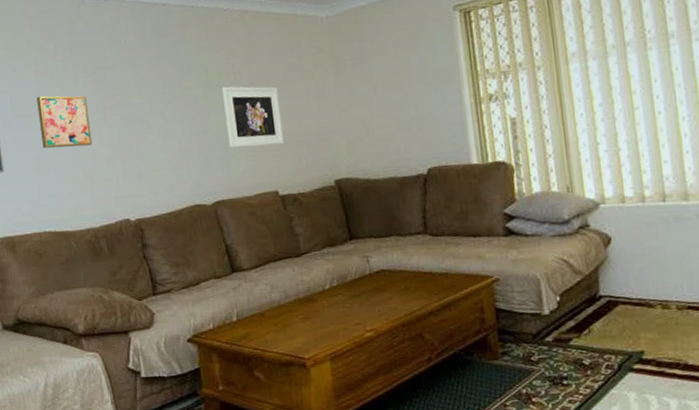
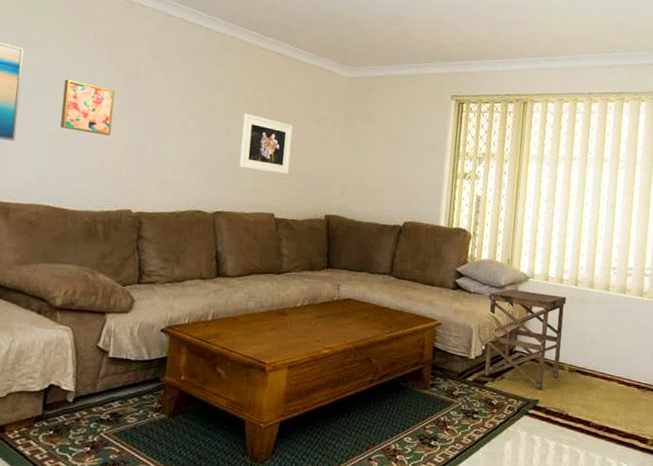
side table: none [551,218,664,337] -> present [484,289,566,389]

